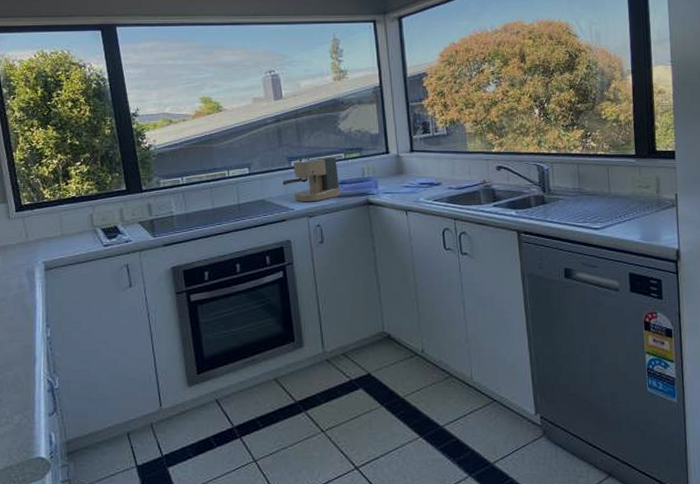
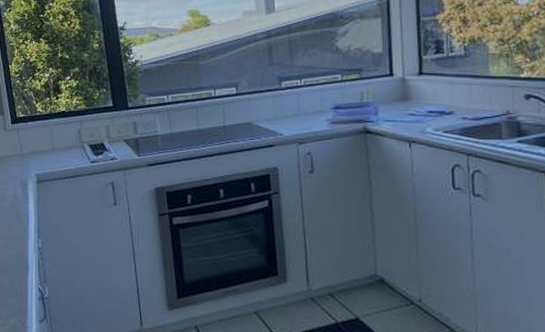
coffee maker: present [282,157,341,202] -> none [271,78,336,127]

